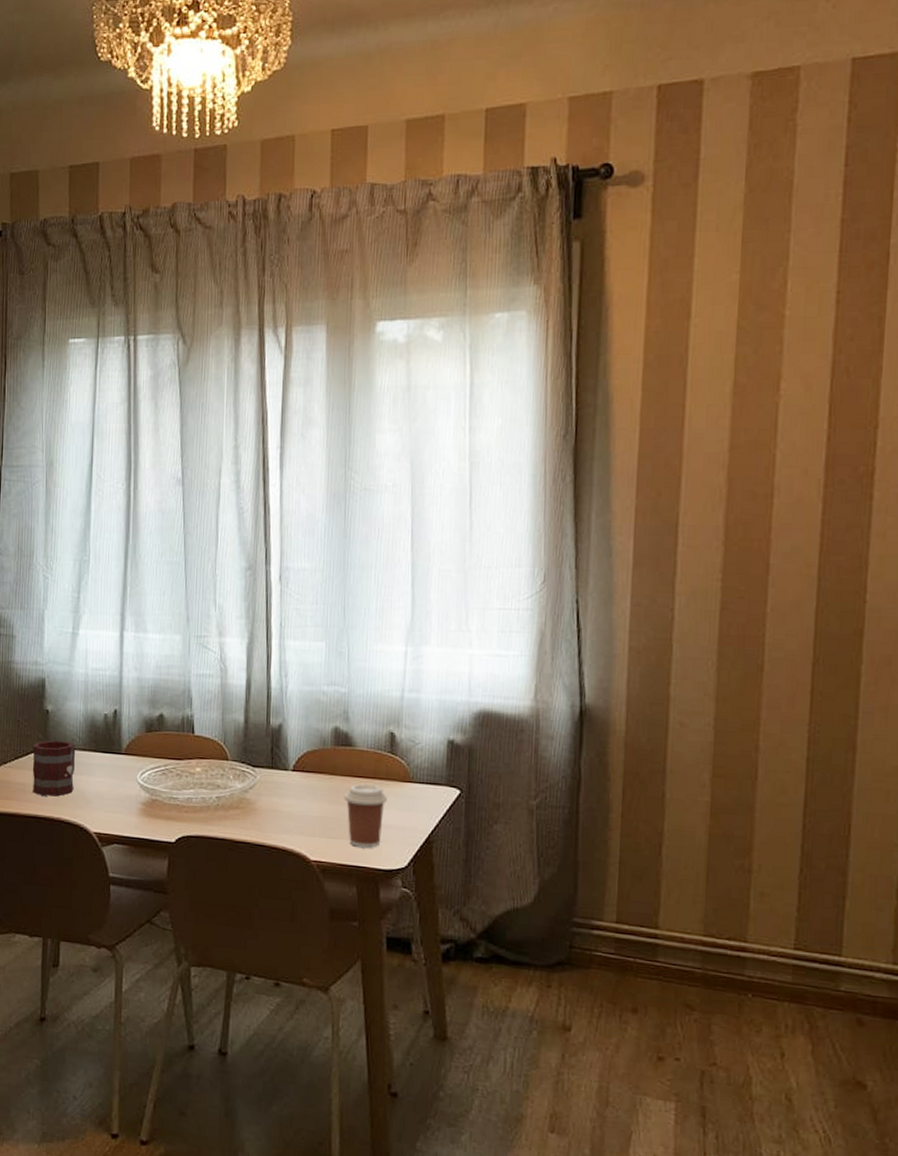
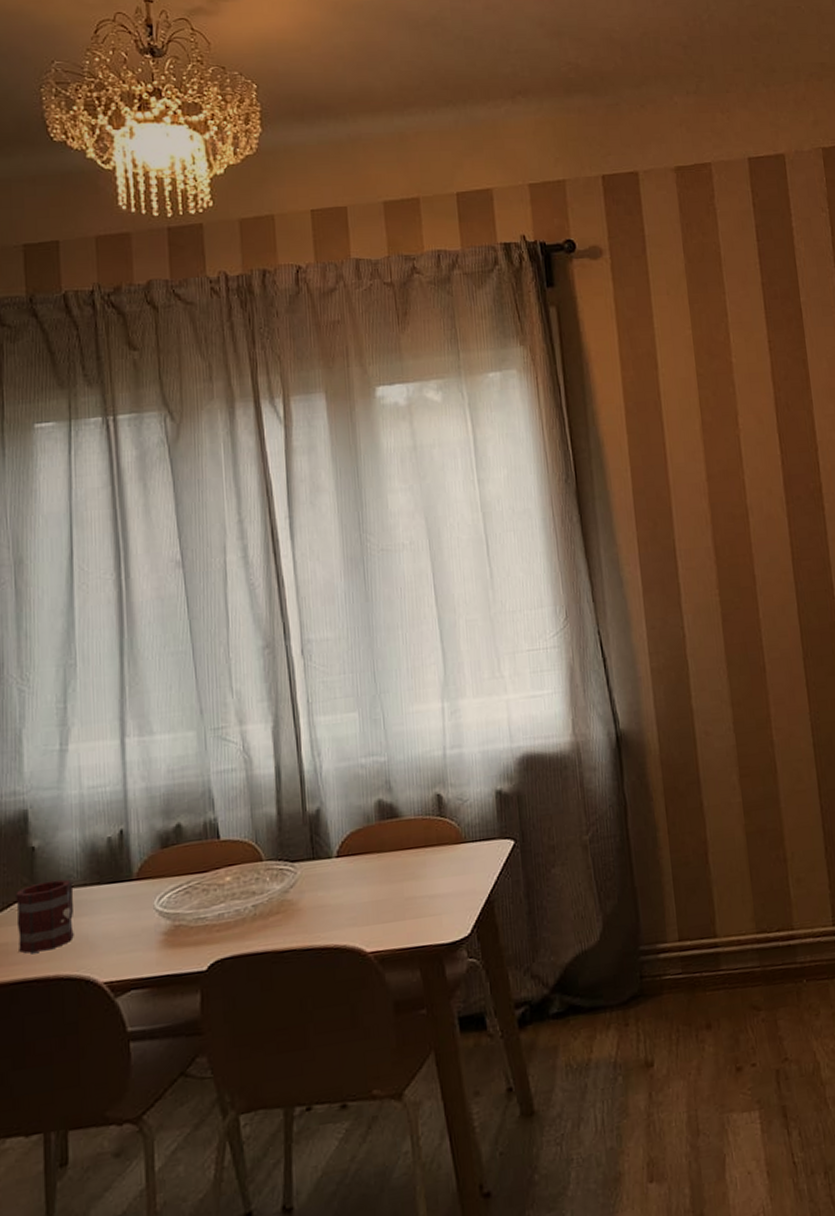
coffee cup: present [343,783,387,848] -> none [395,853,442,925]

